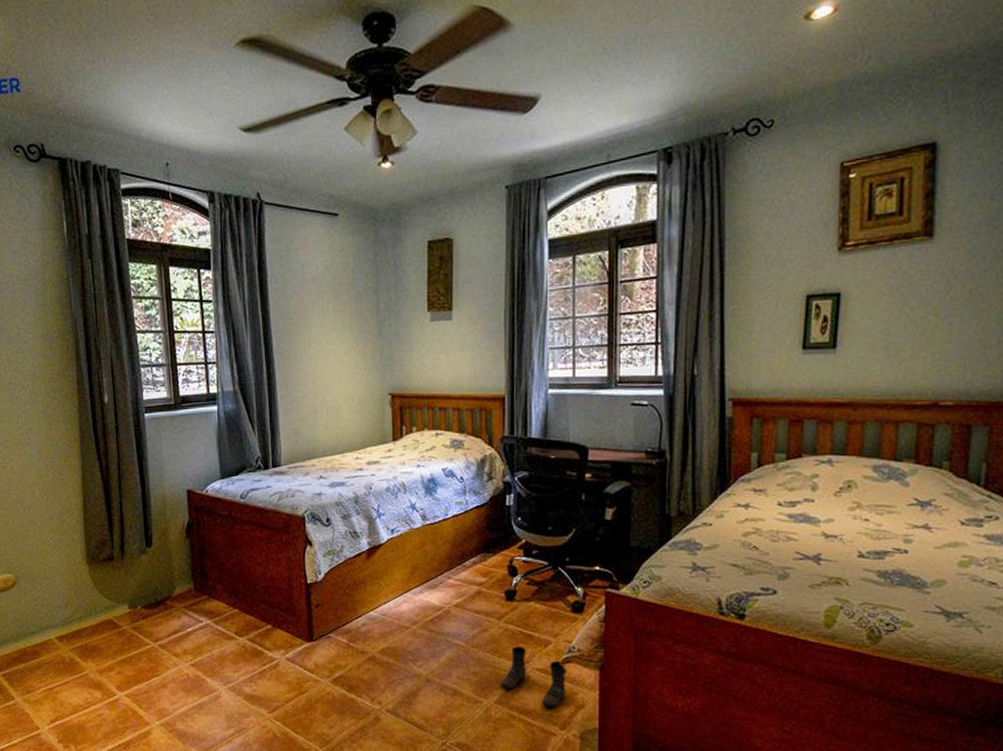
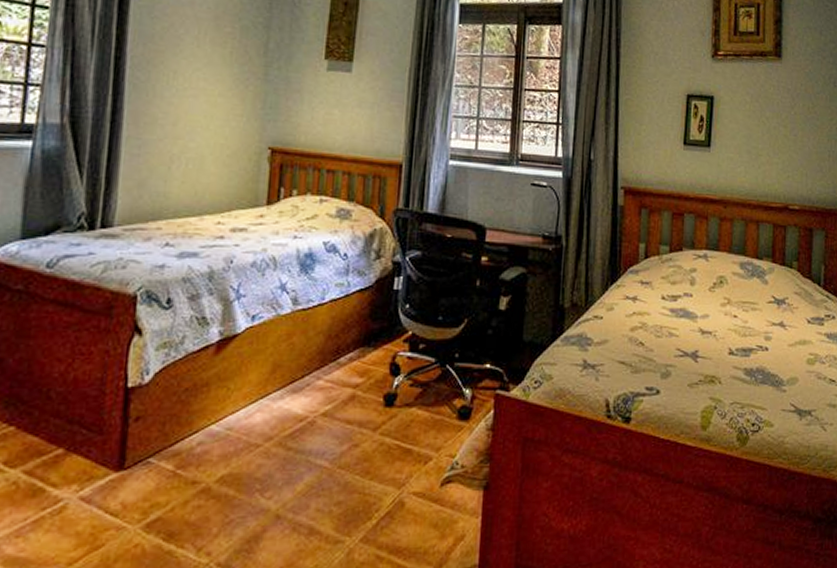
boots: present [499,646,567,707] -> none [368,465,448,542]

